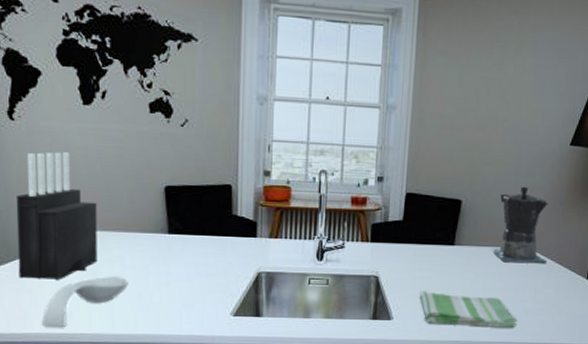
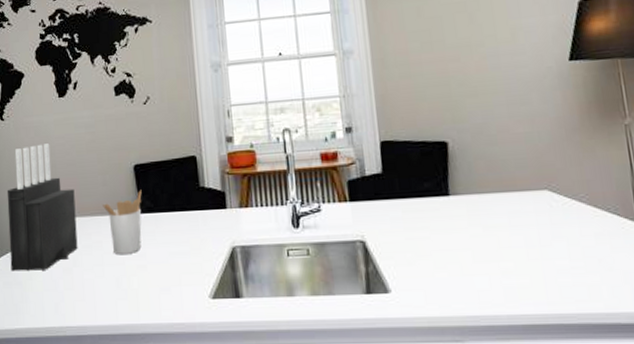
spoon rest: present [42,277,128,327] -> none [32,263,107,320]
utensil holder: none [128,211,171,272] -> present [103,190,142,255]
dish towel: present [419,291,518,327] -> none [418,254,553,295]
coffee maker: present [493,186,549,264] -> none [494,116,576,211]

